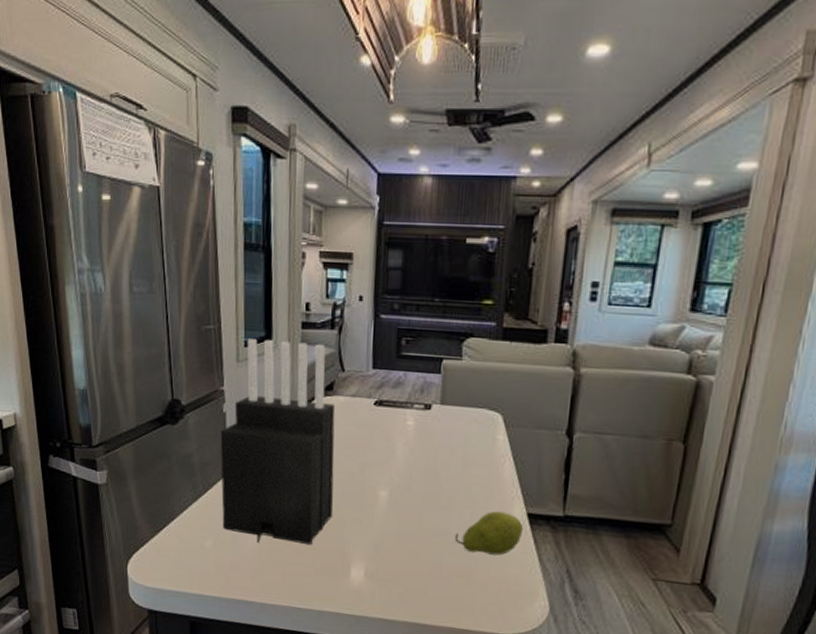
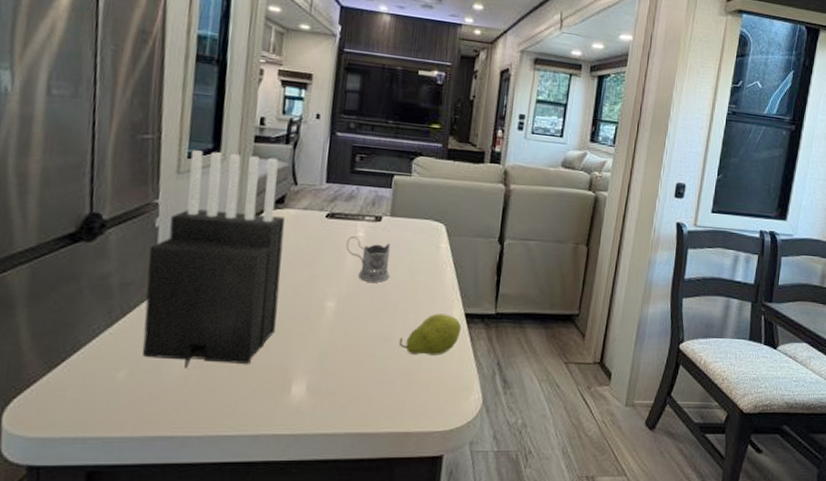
tea glass holder: none [395,424,443,474] -> present [346,235,391,282]

